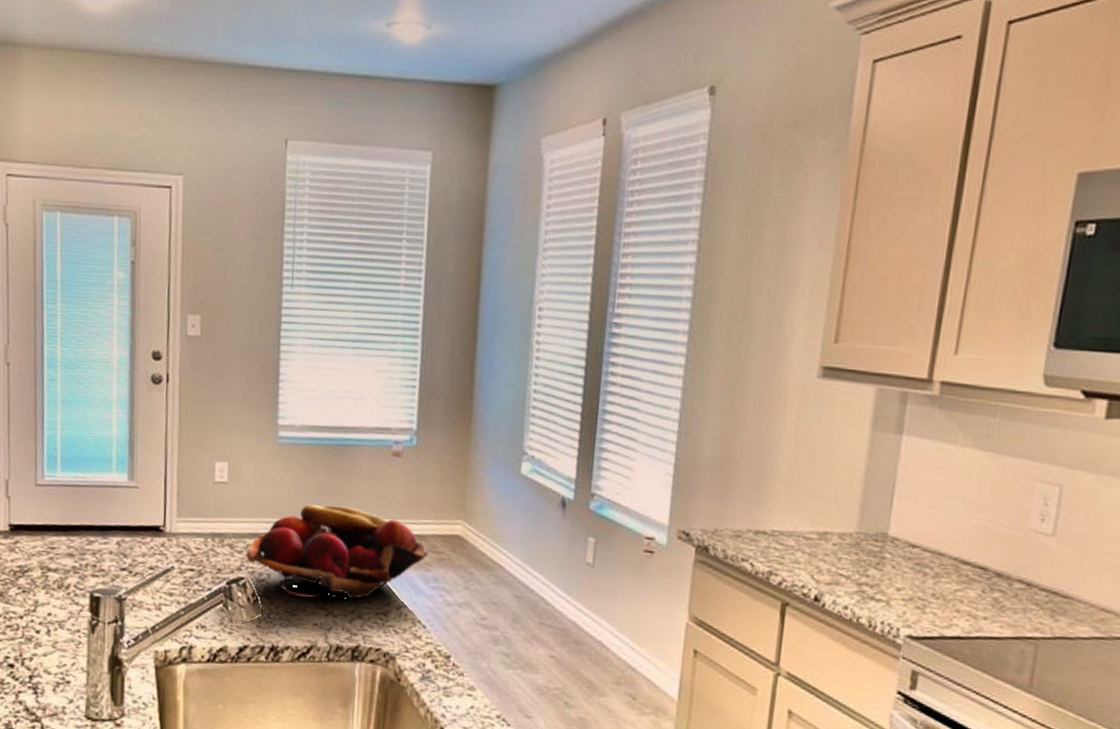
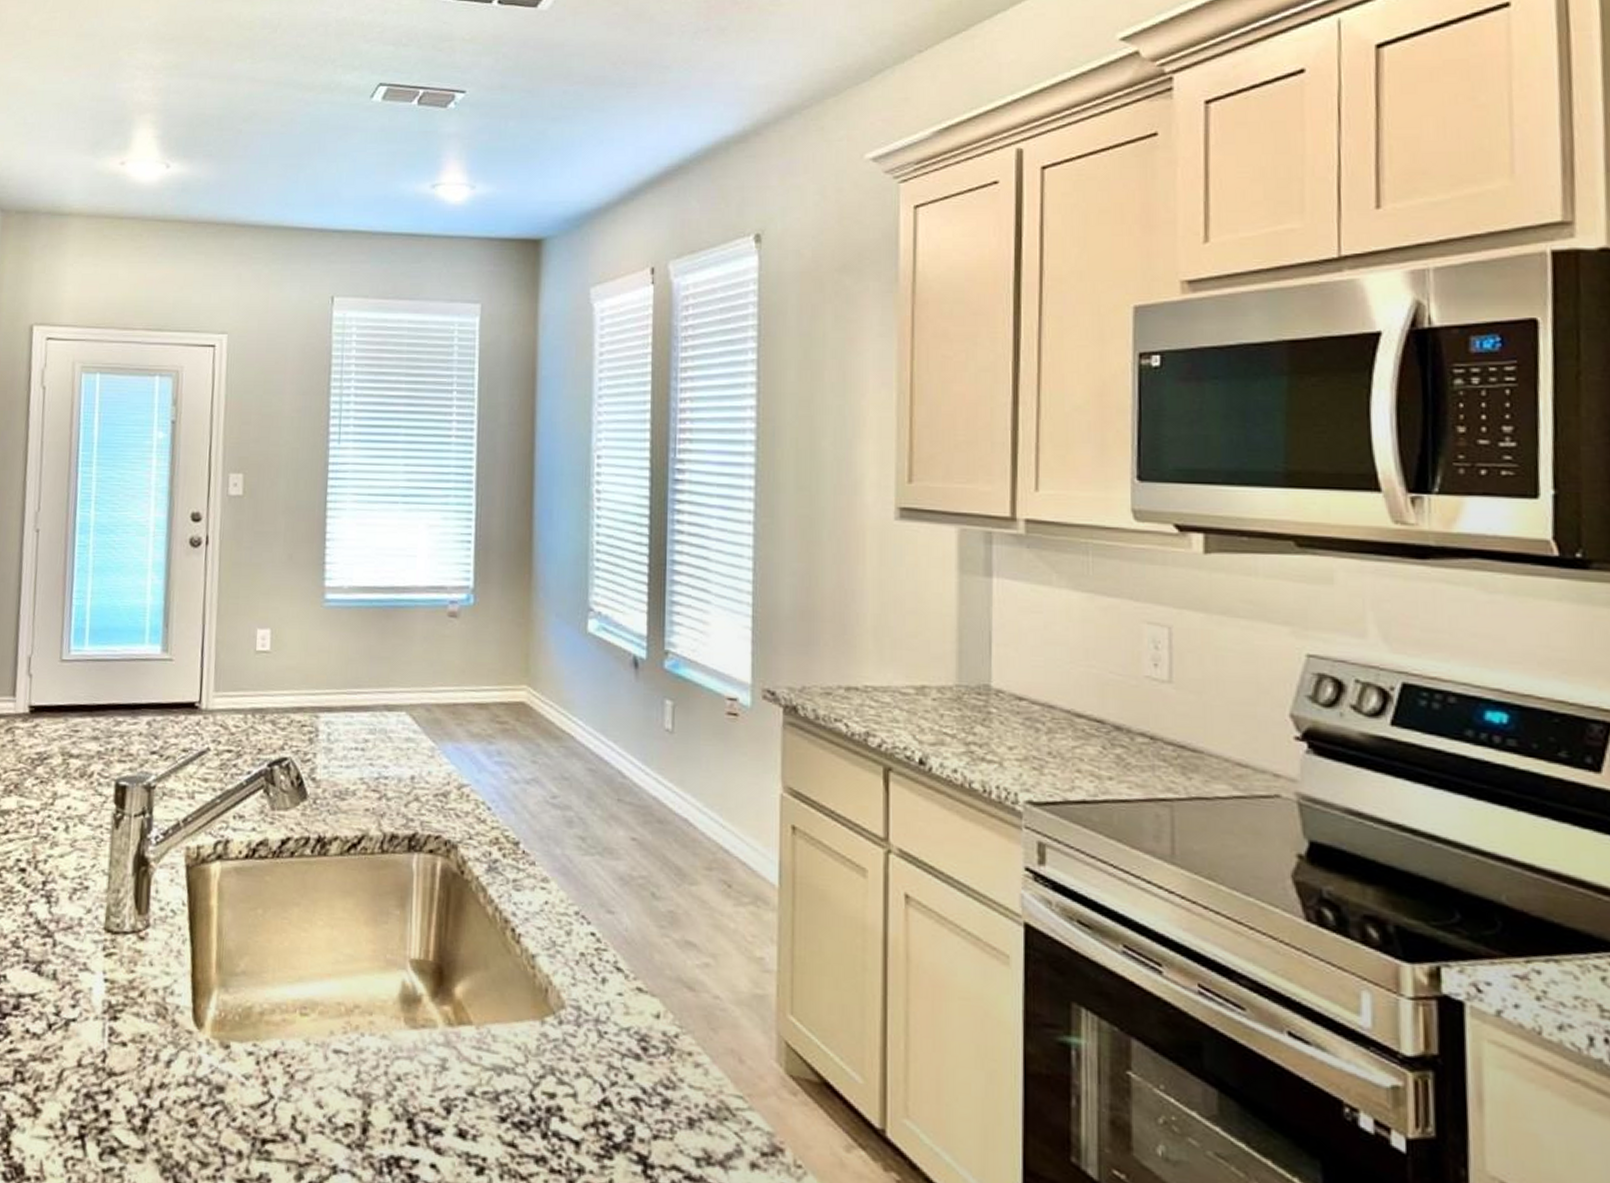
fruit basket: present [246,504,428,599] -> none [289,673,491,779]

